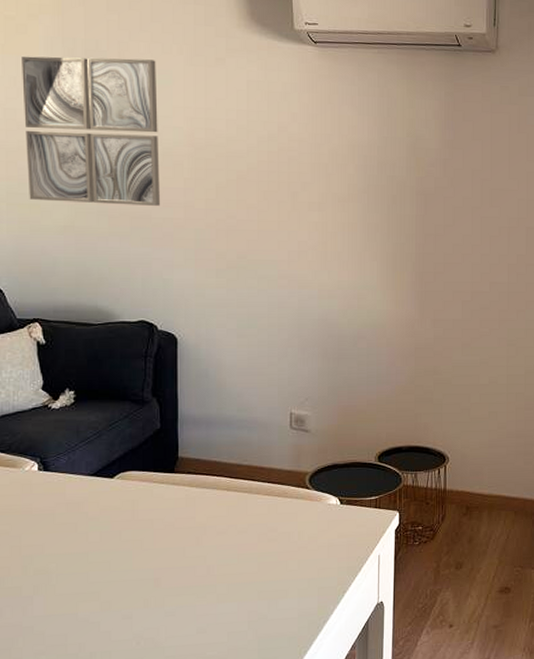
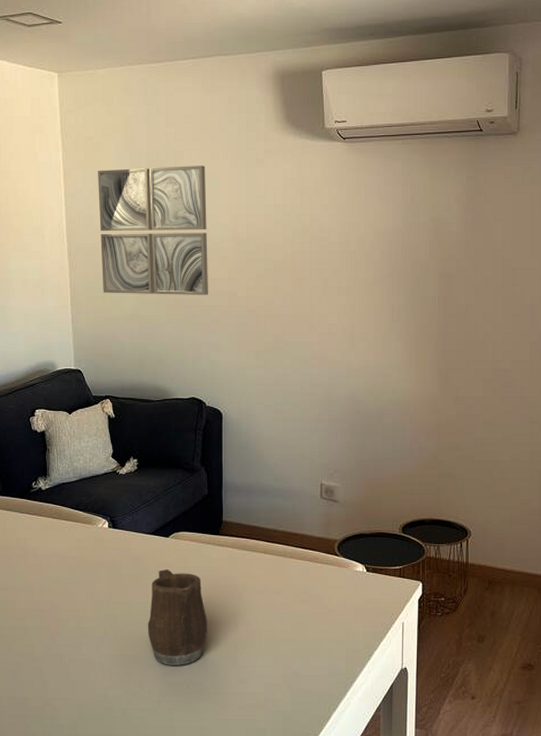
mug: none [87,514,160,622] -> present [147,569,207,665]

